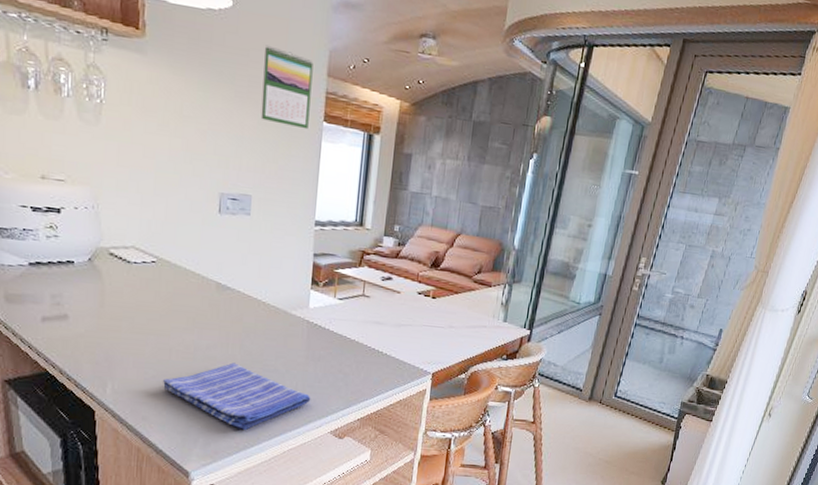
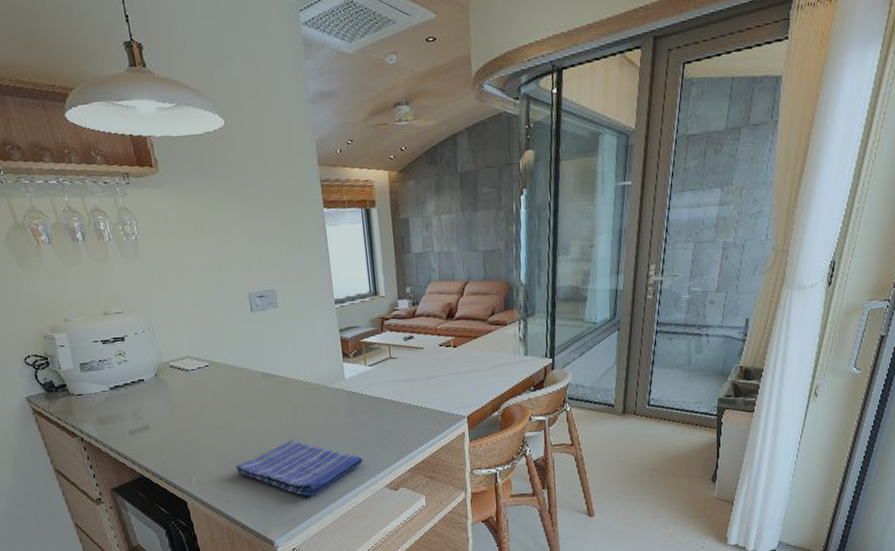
calendar: present [260,45,314,130] -> none [259,151,312,220]

